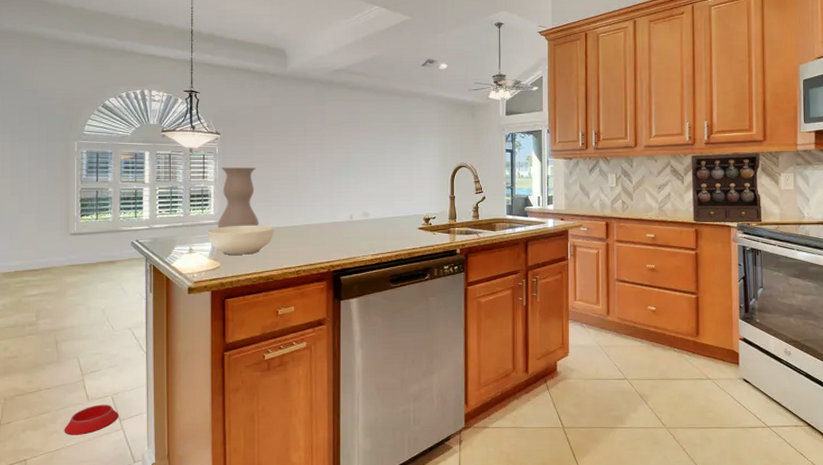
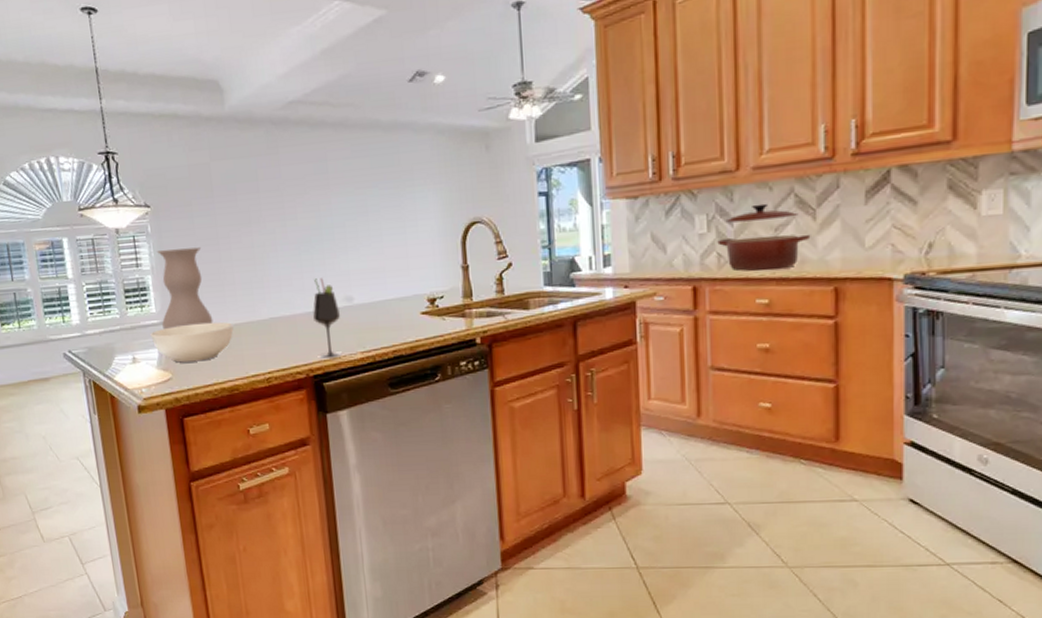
pet bowl: present [64,404,119,435] -> none [23,546,80,581]
wine glass: none [337,197,359,259] -> present [312,278,342,360]
saucepan: none [622,170,681,215] -> present [717,203,811,272]
spice rack: present [691,152,762,223] -> none [828,160,946,277]

